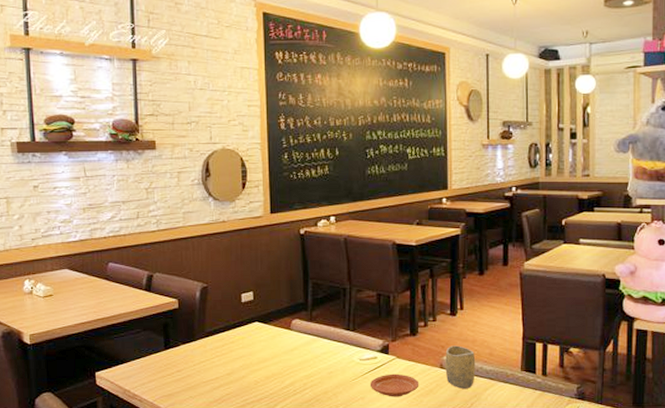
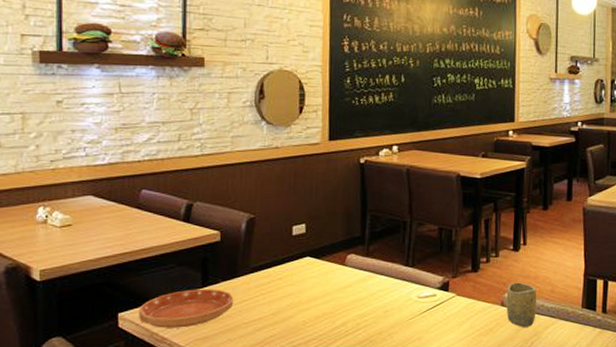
saucer: none [113,351,192,386] -> present [139,289,233,328]
plate: present [369,373,419,397] -> none [427,312,479,337]

